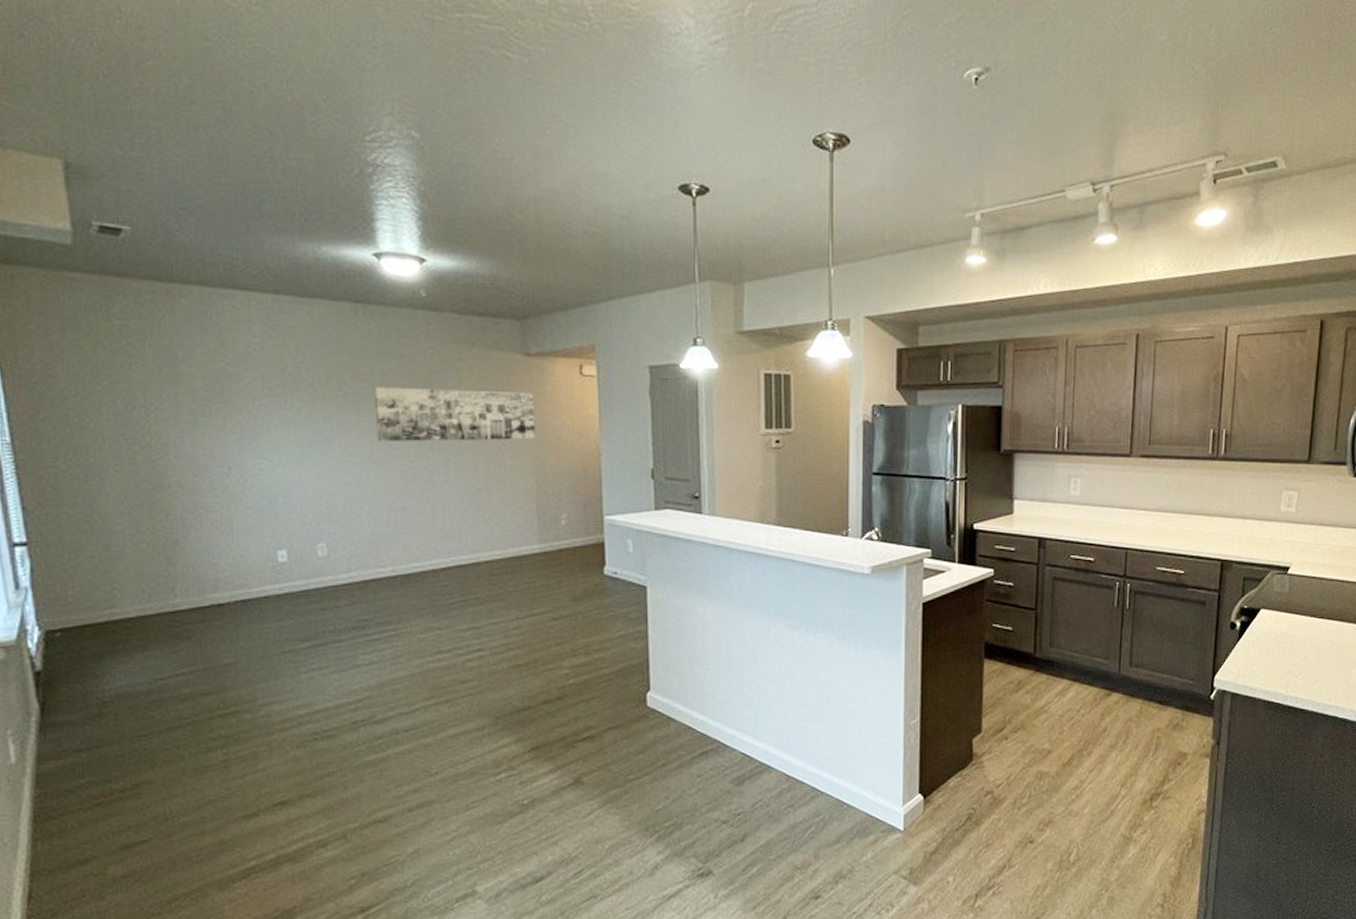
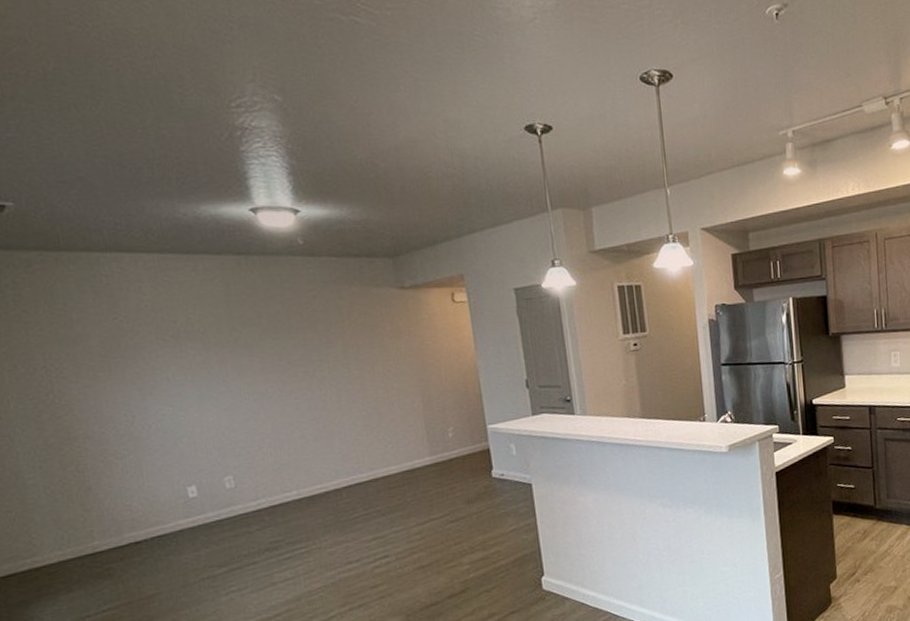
wall art: present [373,386,536,441] -> none [262,321,418,378]

